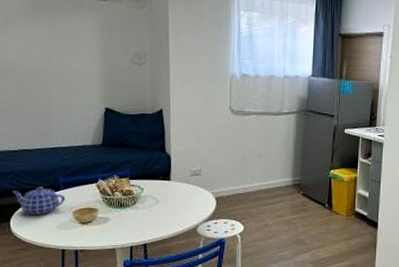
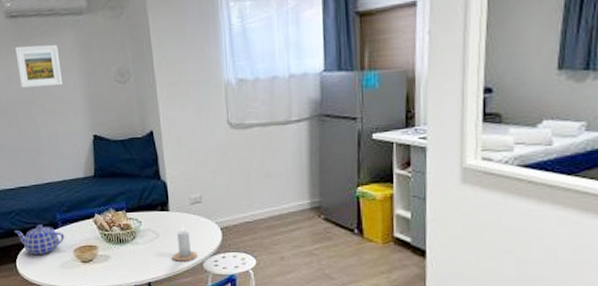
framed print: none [35,19,80,60] -> present [15,44,62,88]
candle: none [169,192,193,226] -> present [172,223,198,261]

